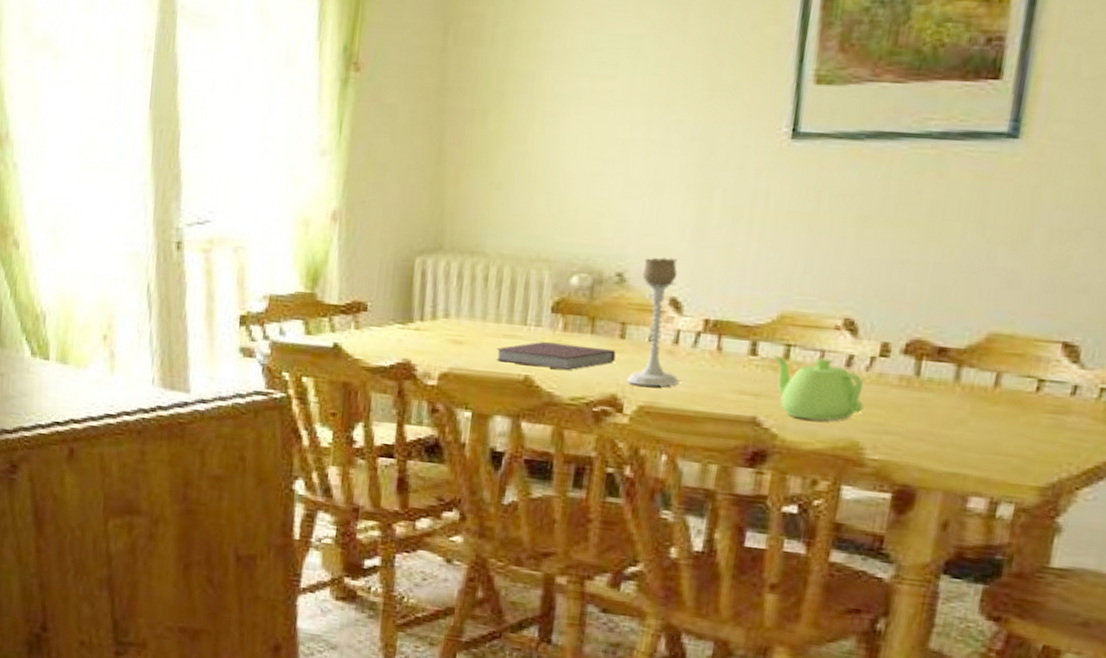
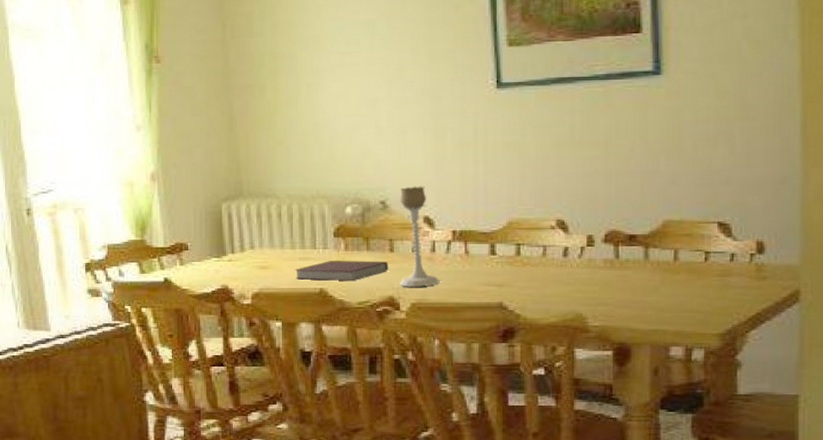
teapot: present [774,355,864,422] -> none [509,252,581,300]

